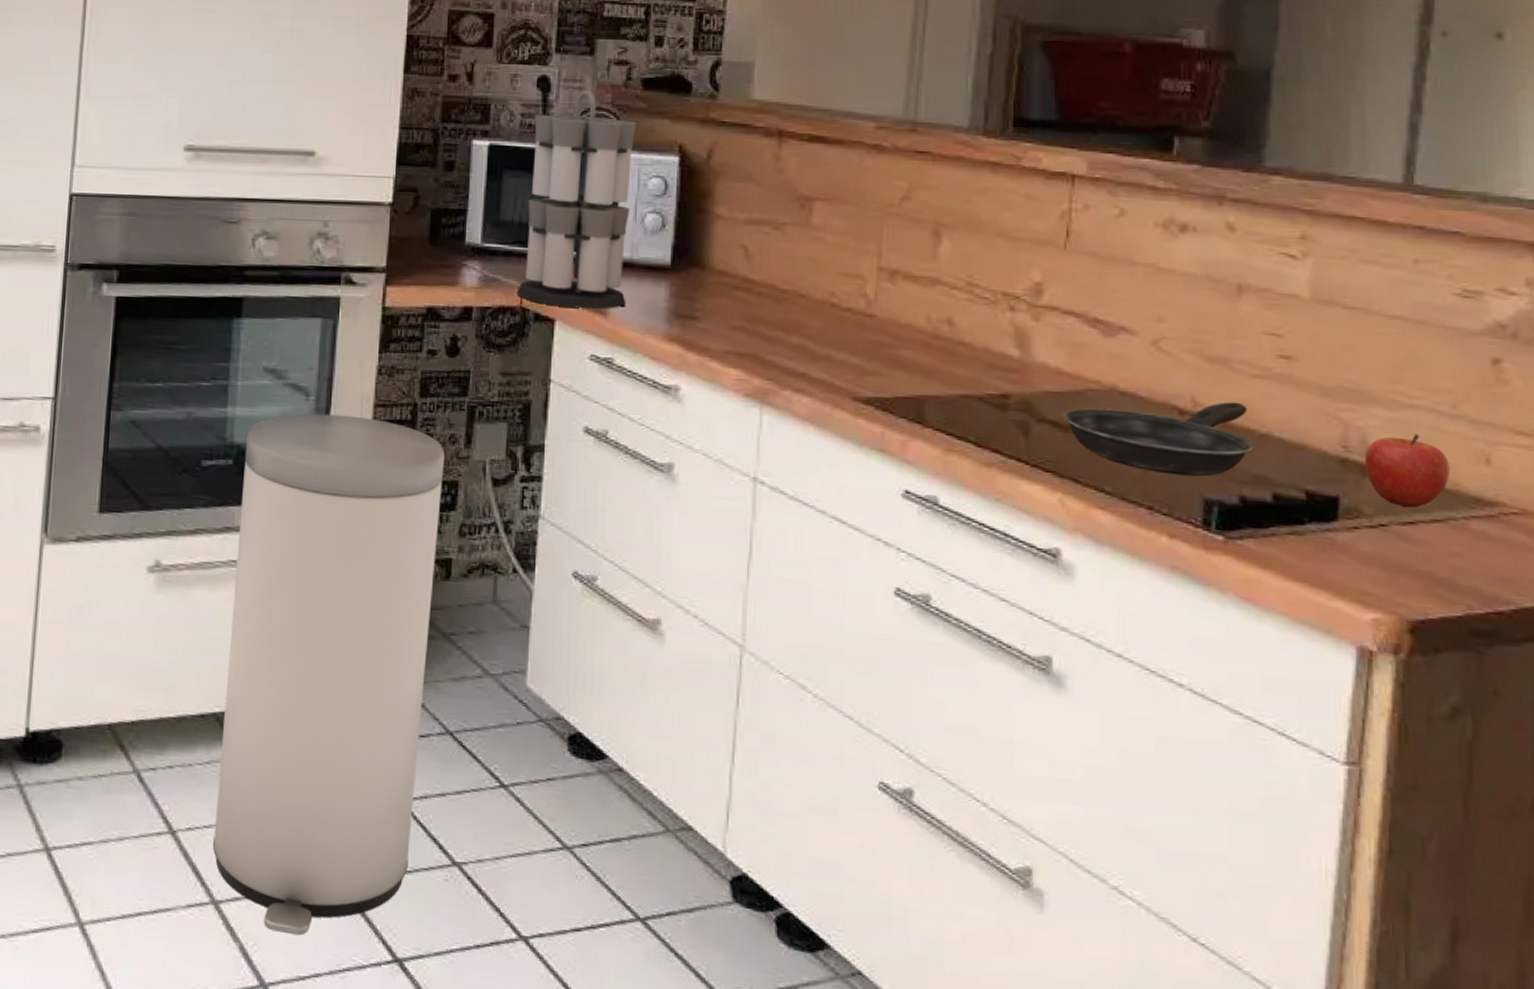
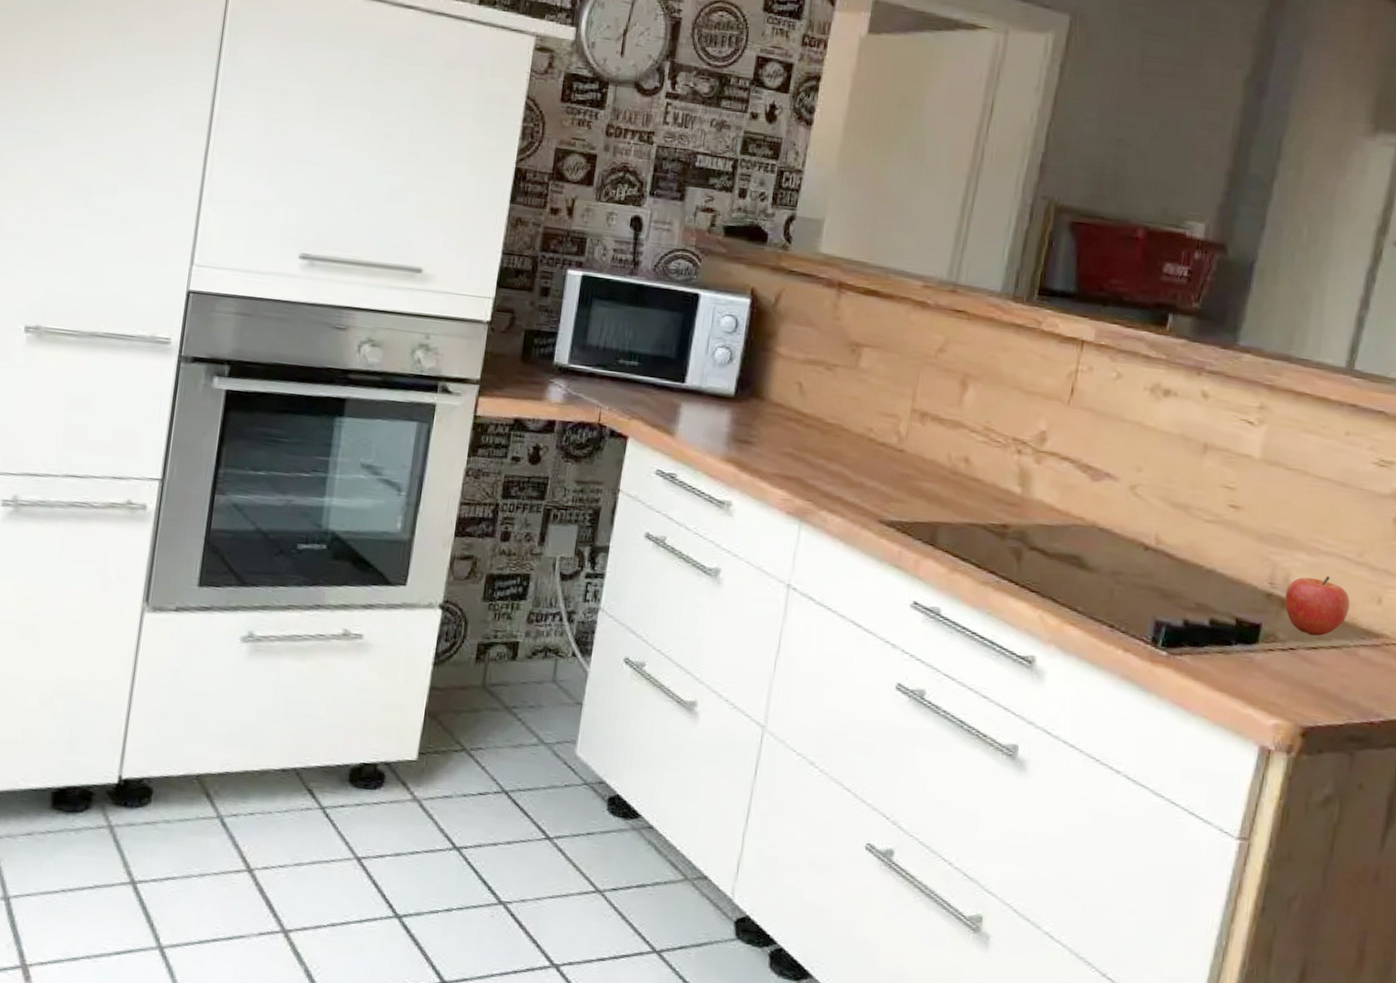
pedal bin: present [212,413,445,936] -> none [285,507,520,961]
spice rack: present [517,90,636,310] -> none [596,232,716,431]
frying pan: present [1063,402,1253,477] -> none [1051,540,1200,603]

